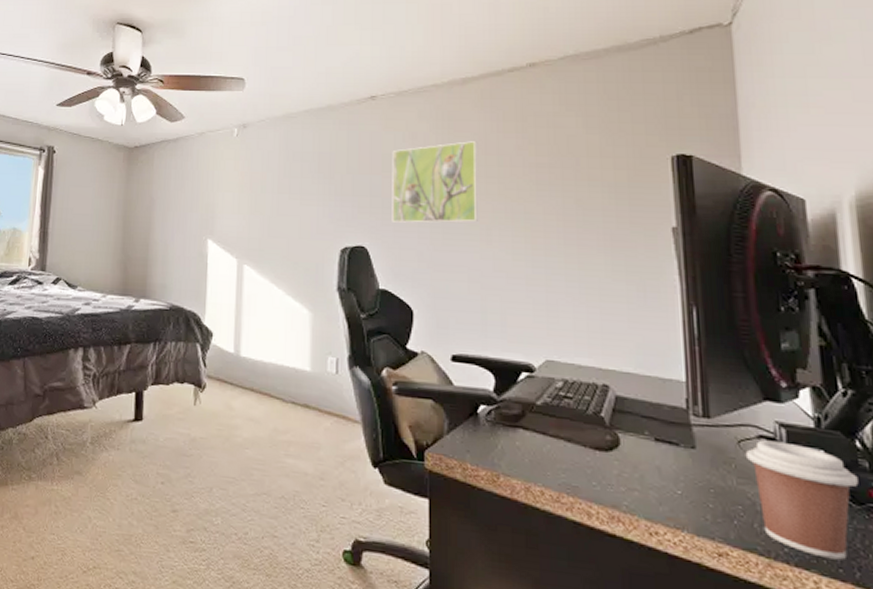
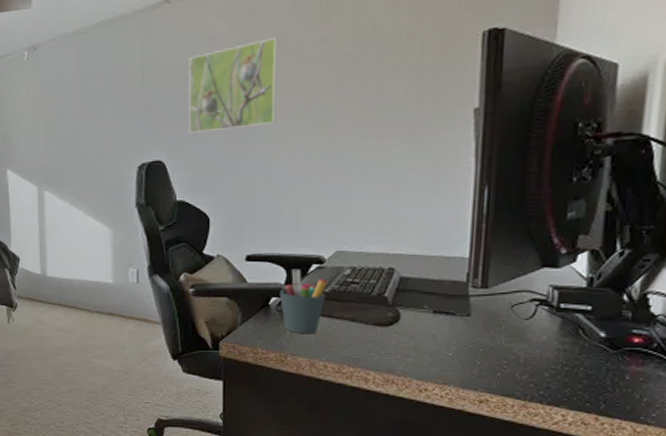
pen holder: none [489,375,538,453] -> present [280,269,327,334]
coffee cup: present [745,440,859,560] -> none [516,302,619,396]

